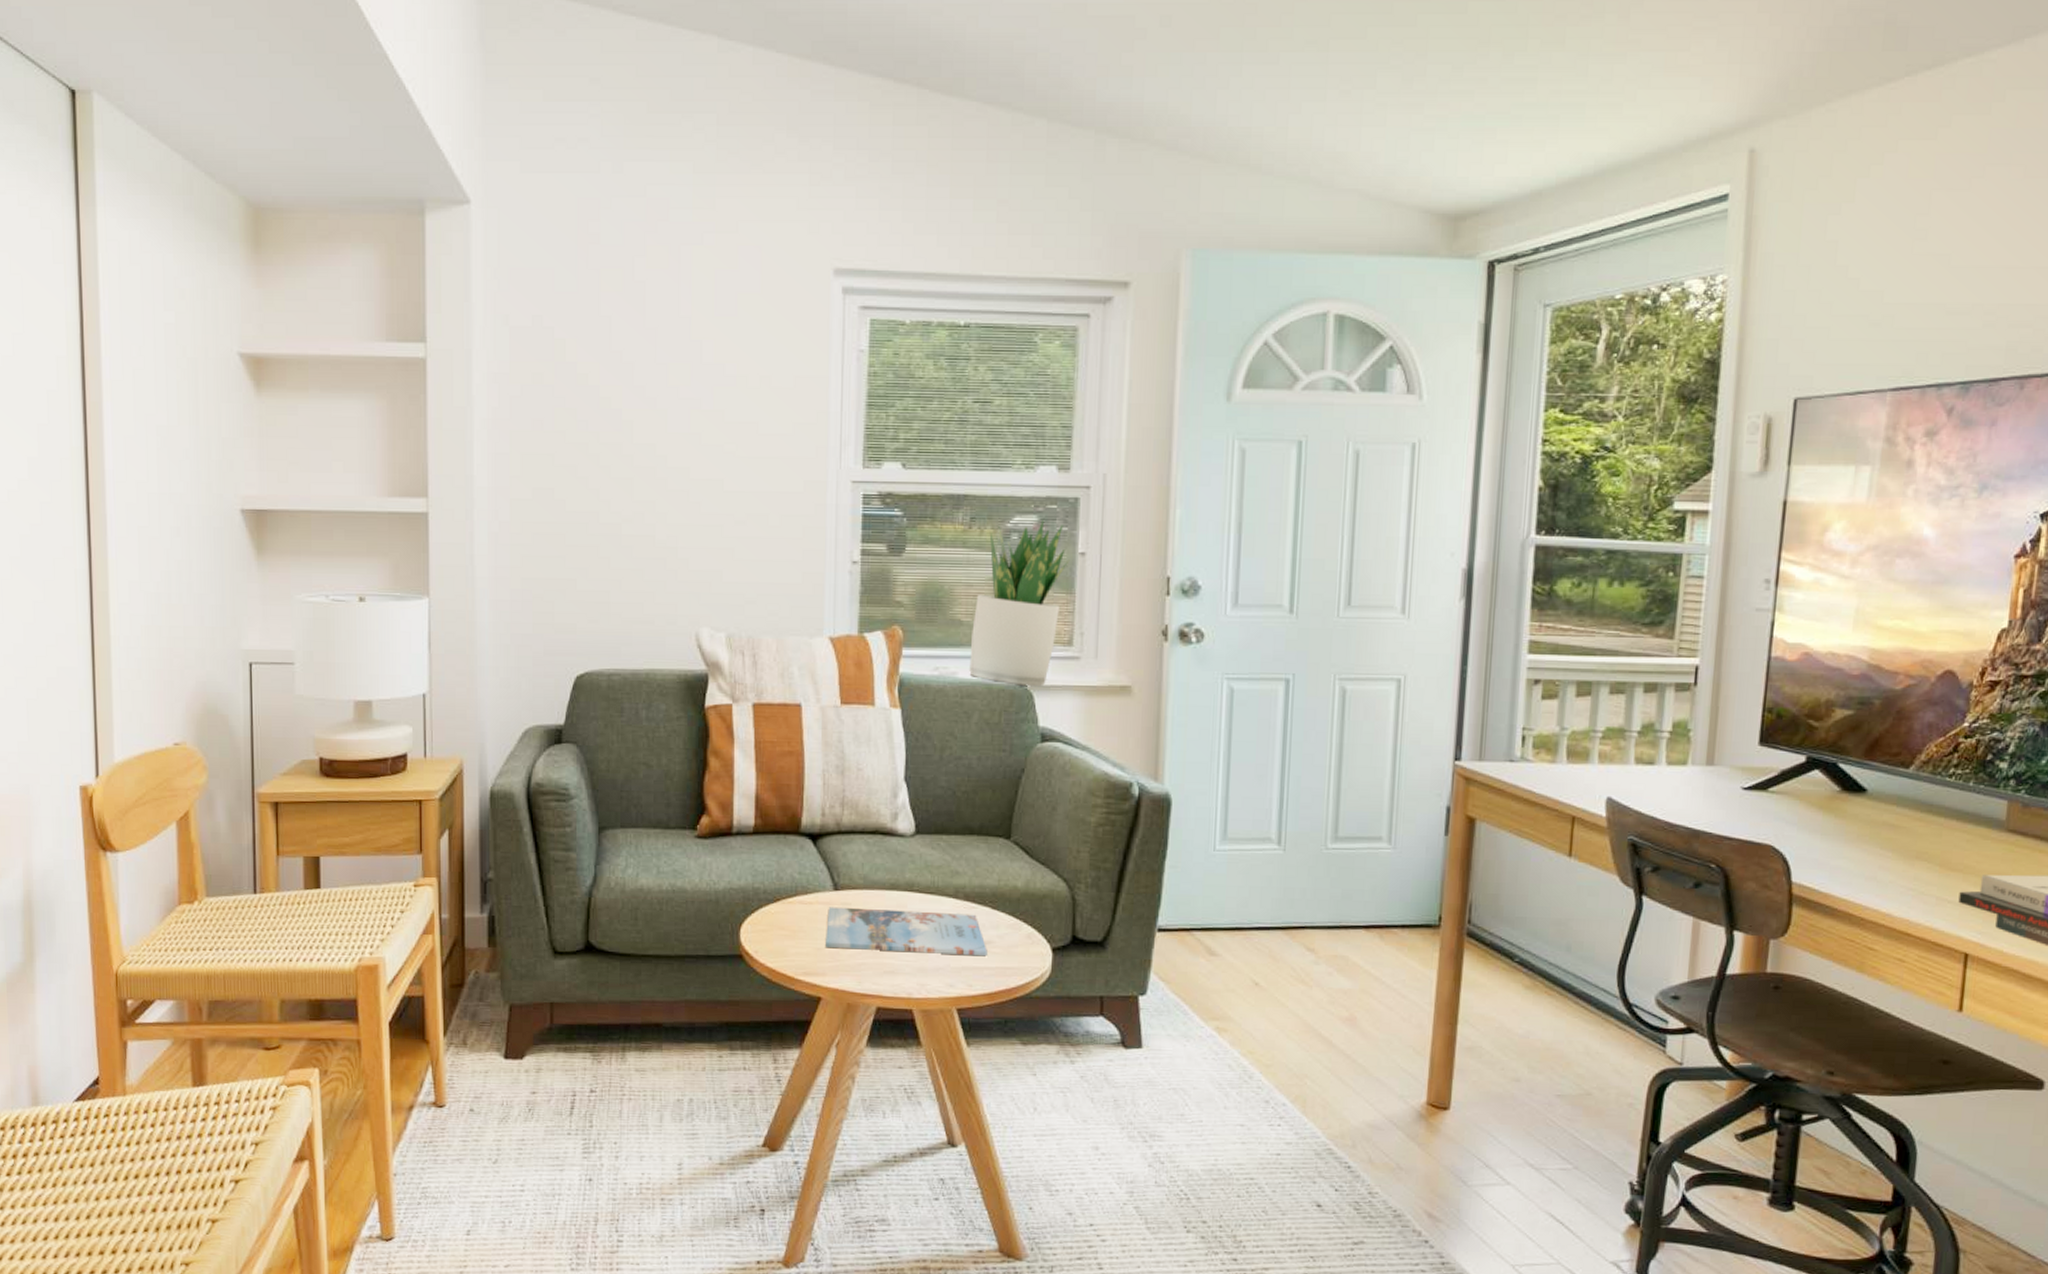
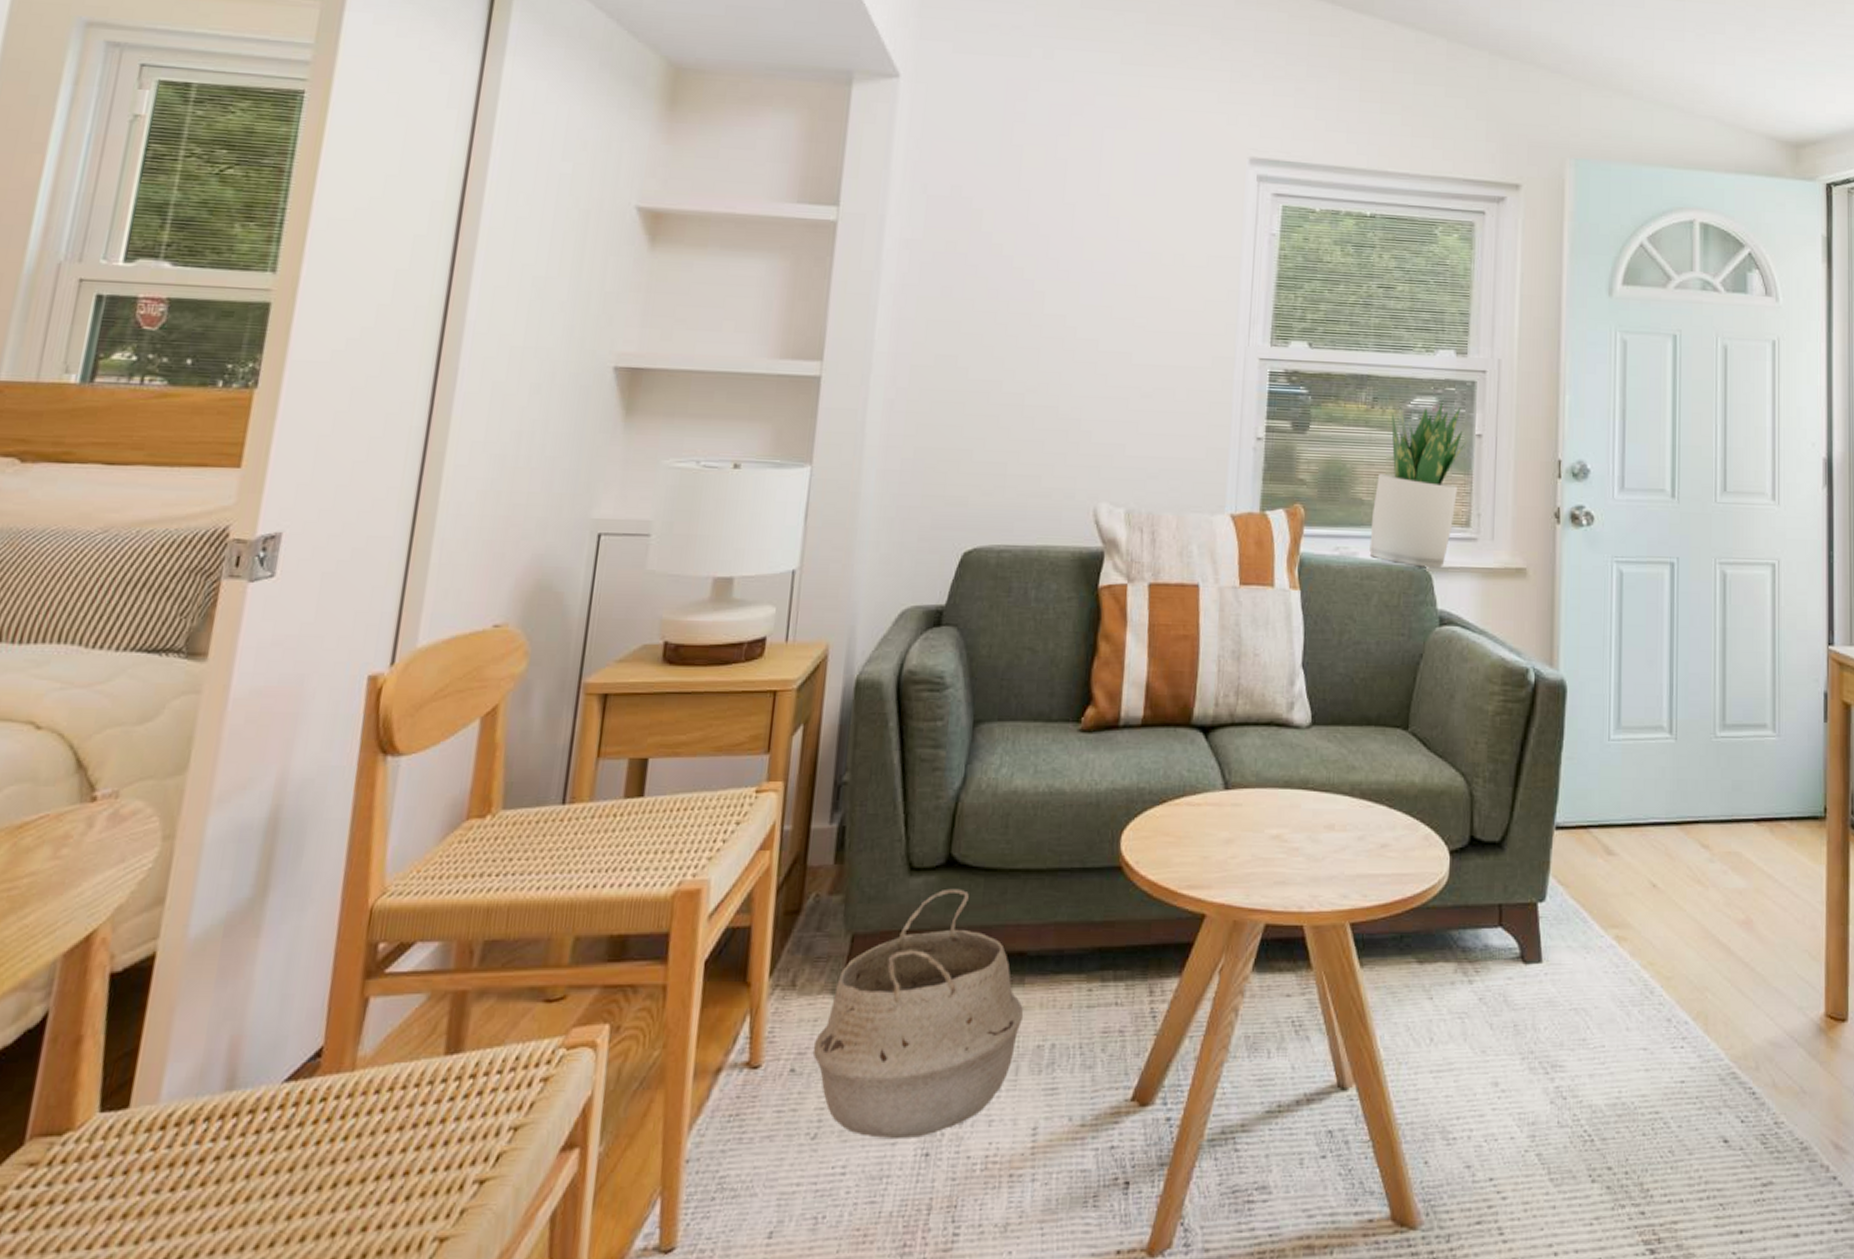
woven basket: none [486,969,664,1167] -> present [812,888,1024,1140]
magazine: present [826,907,987,957] -> none [1213,808,1383,862]

